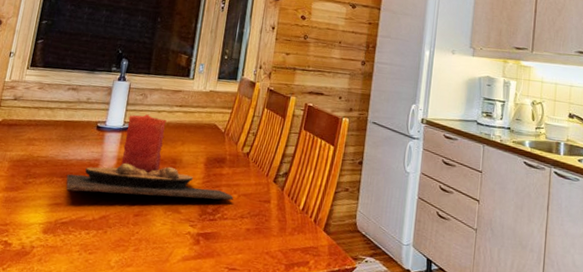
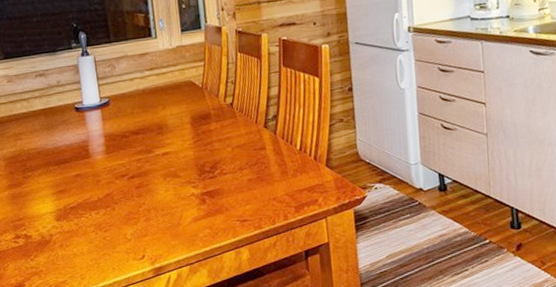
candle: present [66,114,234,200] -> none [61,85,228,177]

